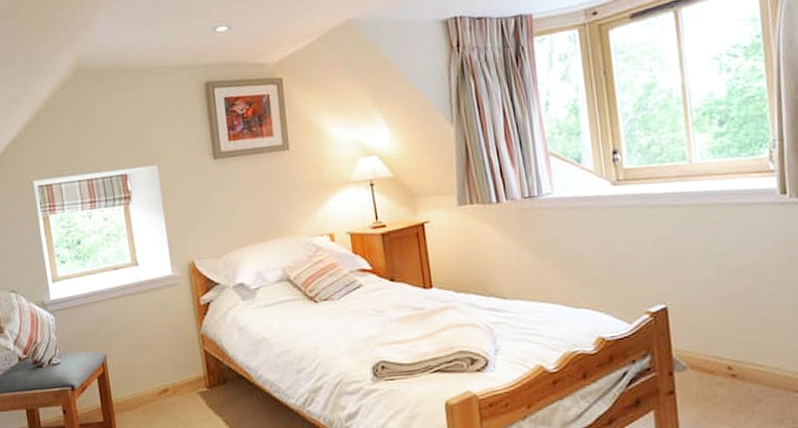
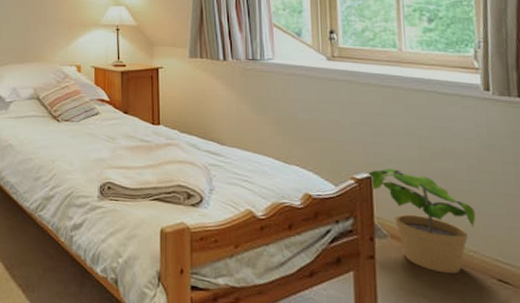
potted plant: none [662,295,777,396] -> present [367,168,476,274]

